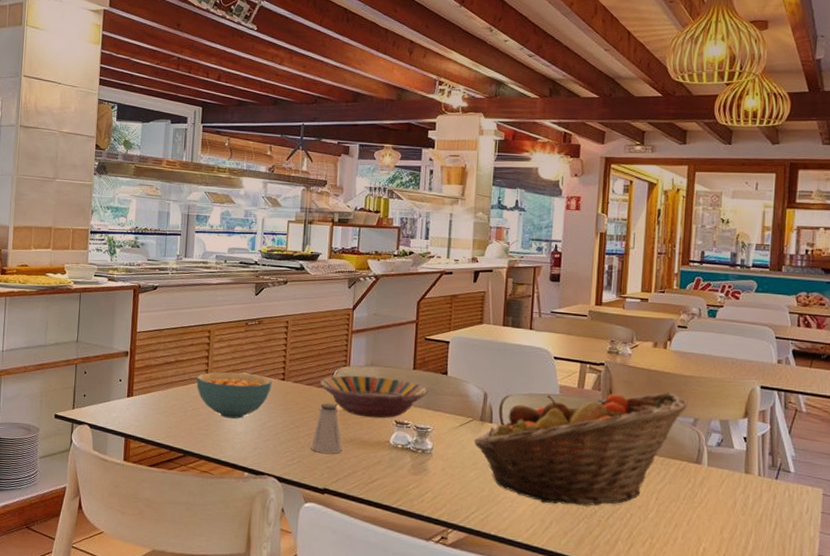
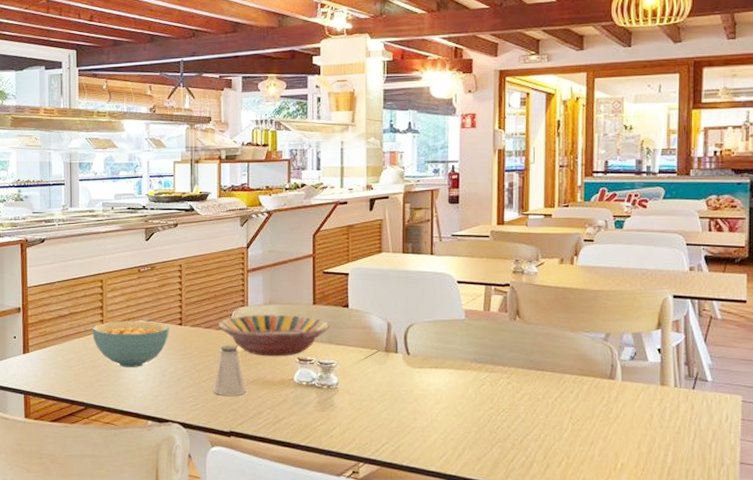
fruit basket: present [473,392,688,506] -> none [379,308,598,431]

